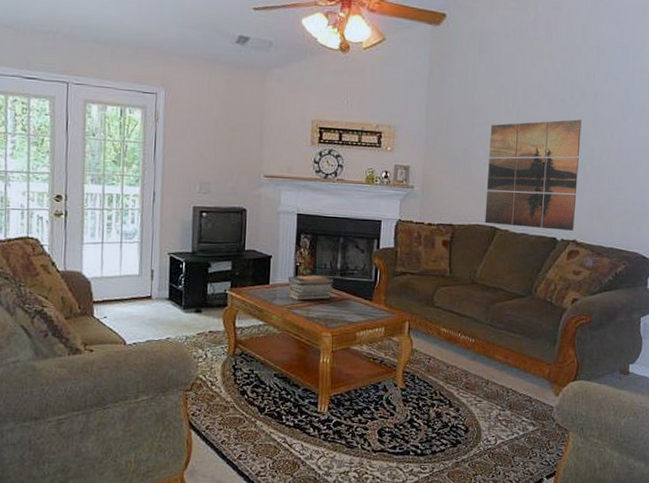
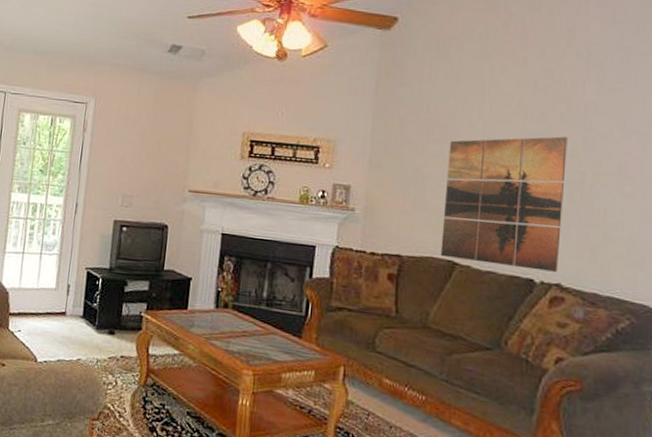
book stack: present [288,275,334,301] -> none [207,302,259,332]

